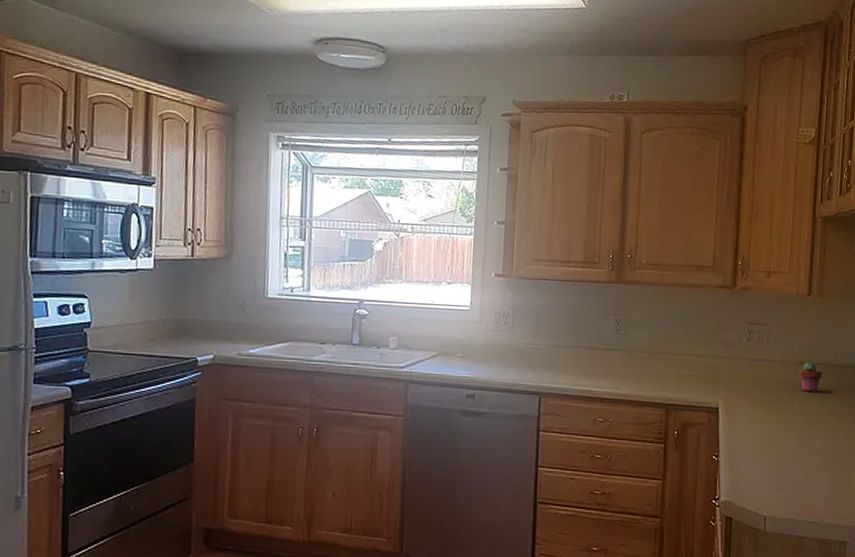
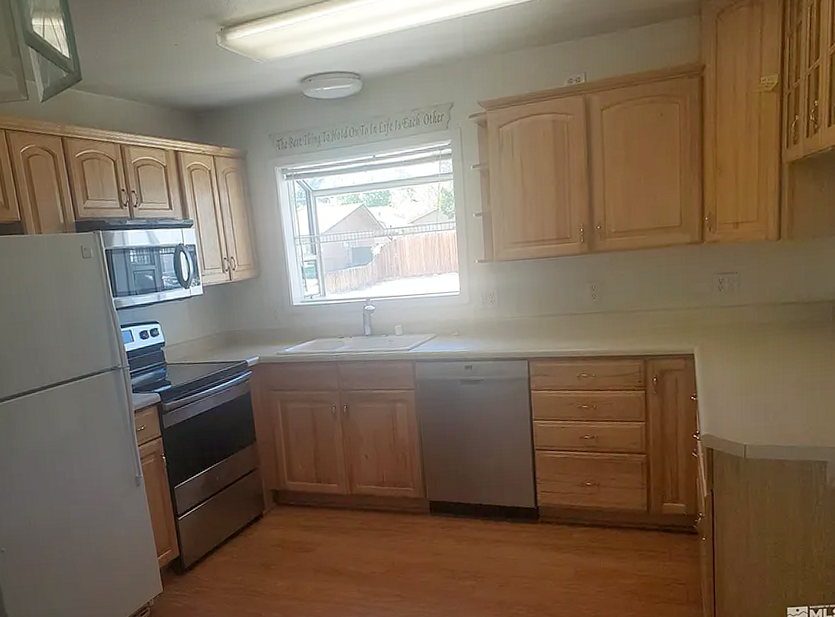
potted succulent: present [799,362,822,393] -> none [772,302,796,330]

